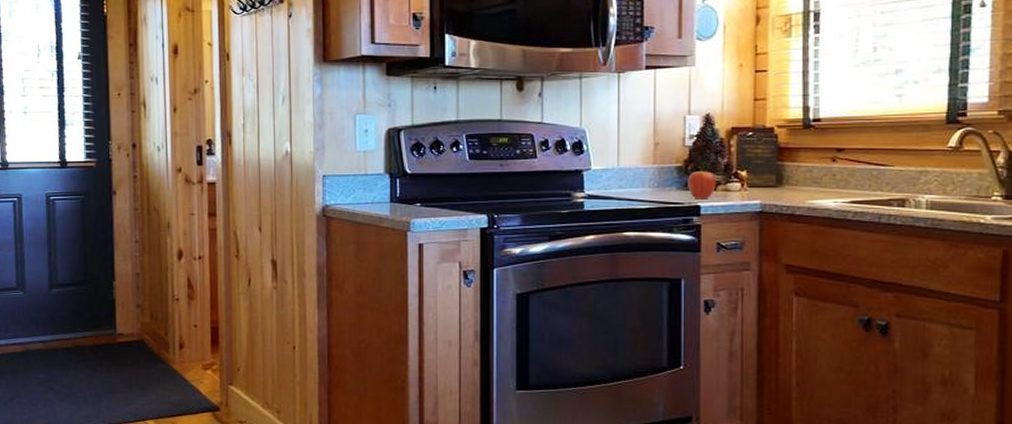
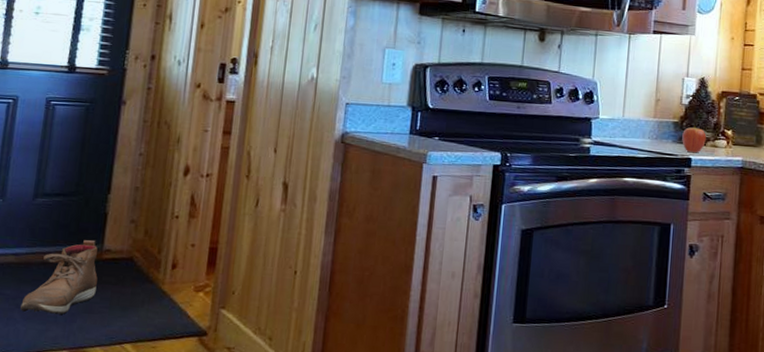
boot: none [54,325,116,395] -> present [20,239,98,315]

